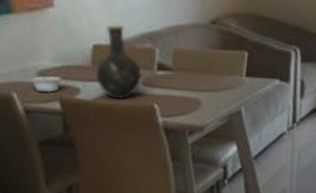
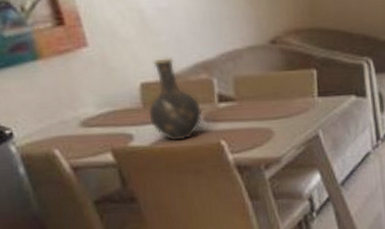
legume: present [30,73,62,92] -> none [72,123,111,144]

